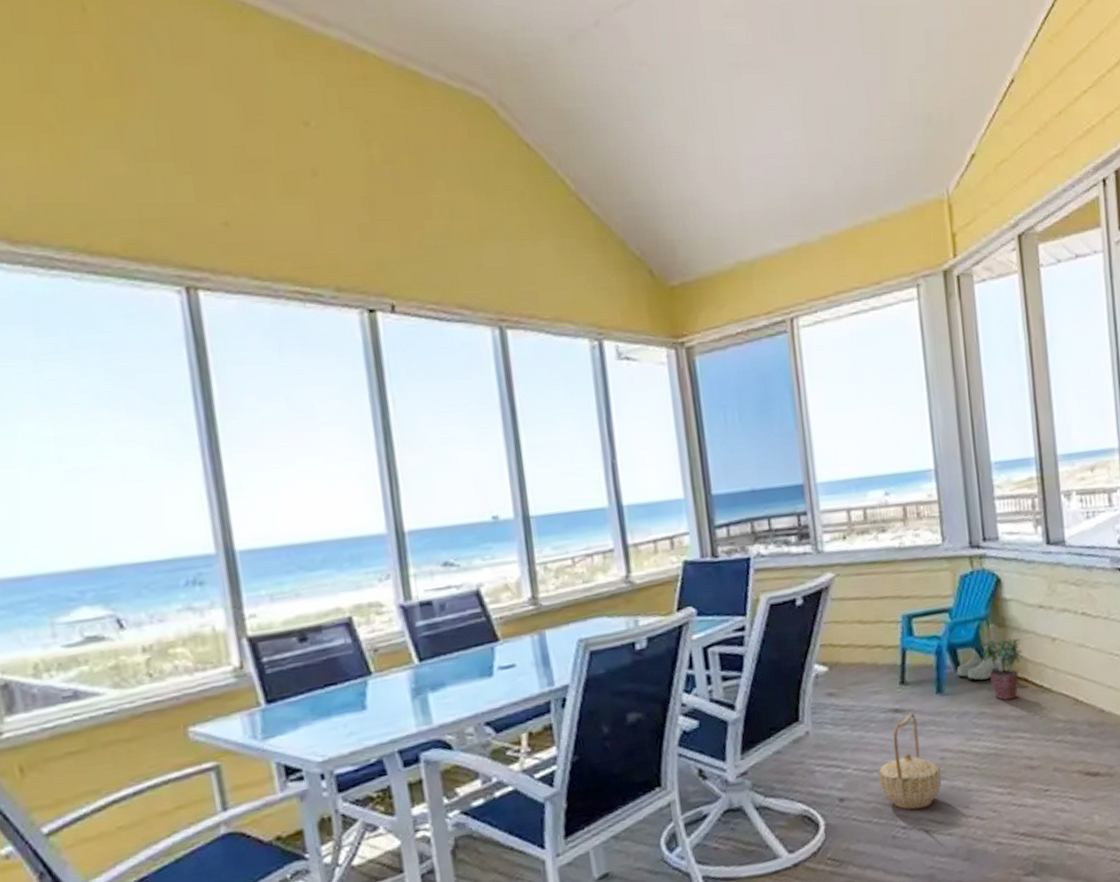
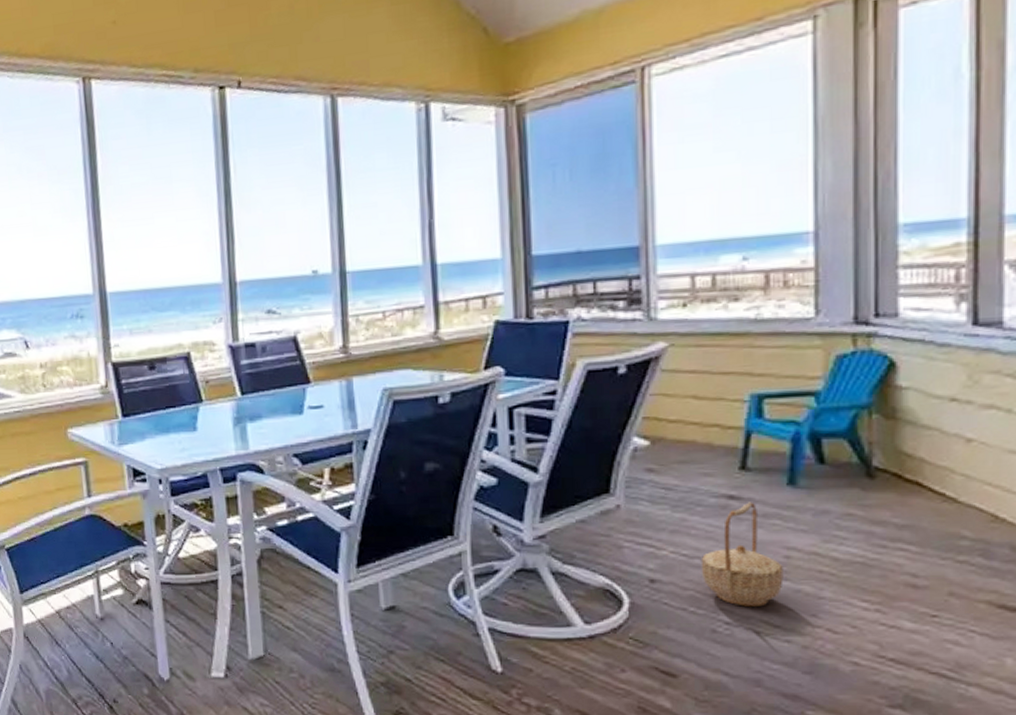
boots: present [956,639,1004,681] -> none [818,431,887,477]
potted plant: present [981,637,1023,700] -> none [858,432,918,505]

